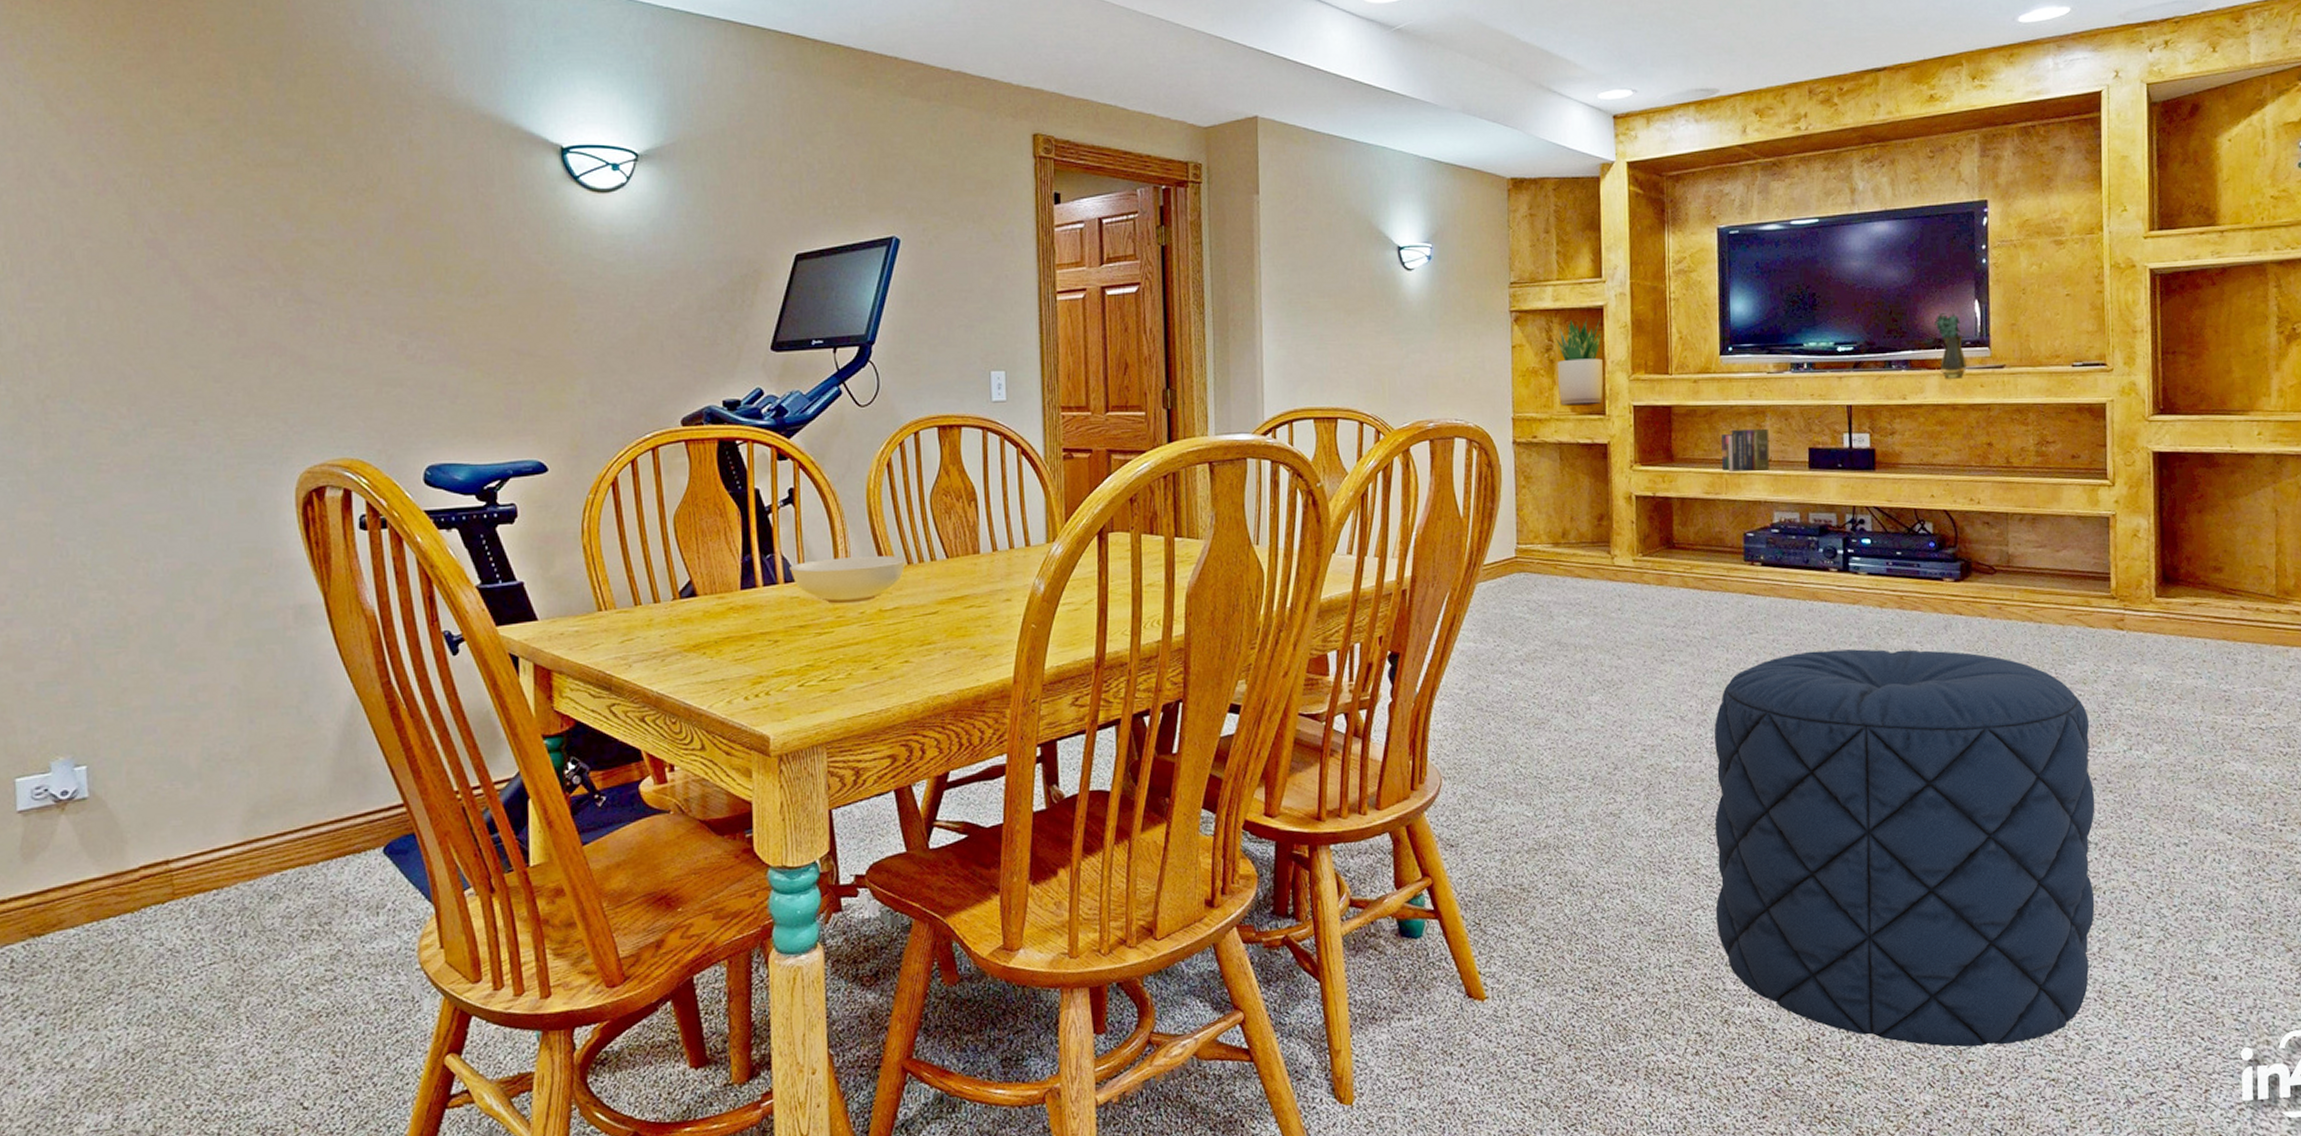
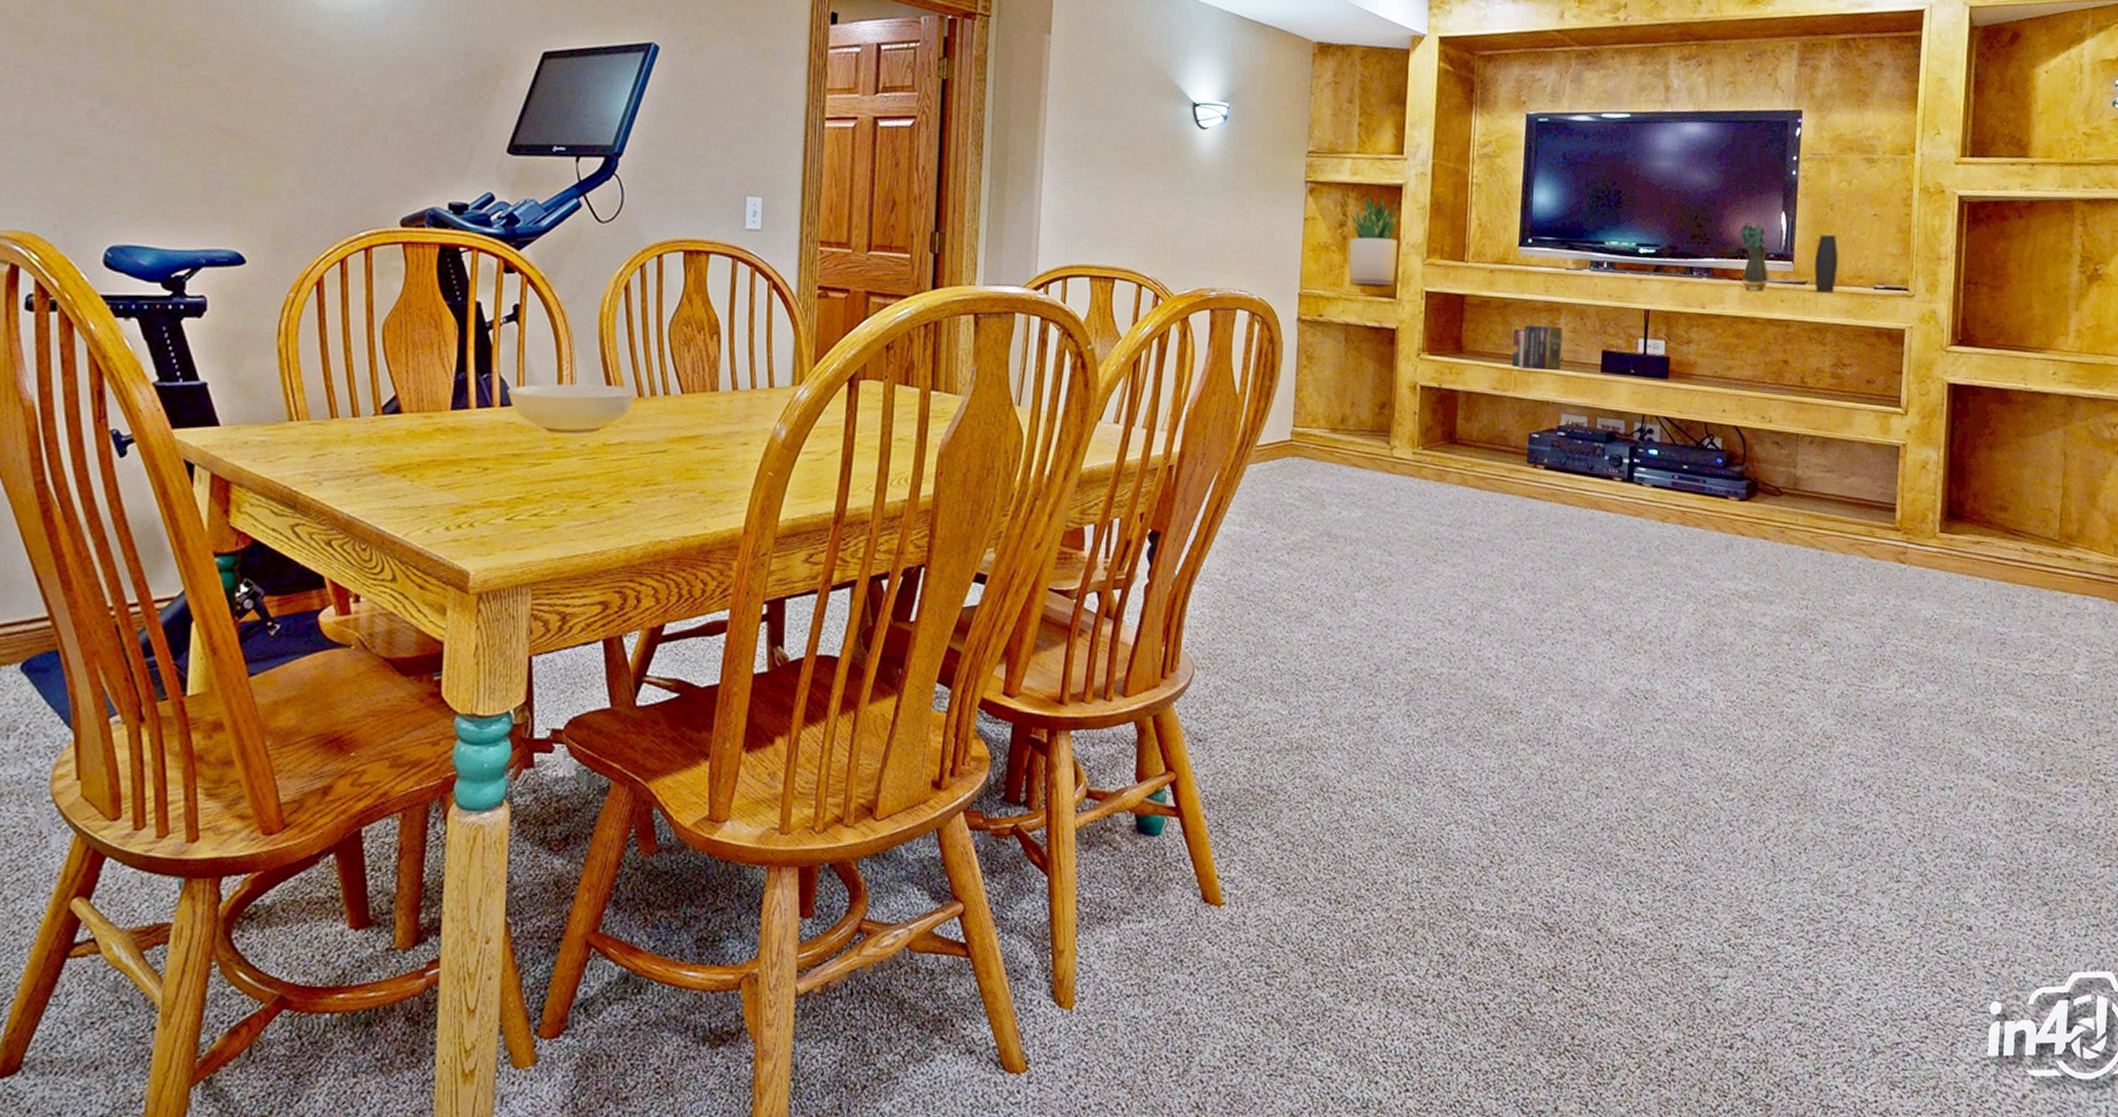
pouf: present [1714,649,2095,1047] -> none [1469,562,1864,985]
vase: none [2011,317,2034,376] -> present [1814,234,1839,294]

